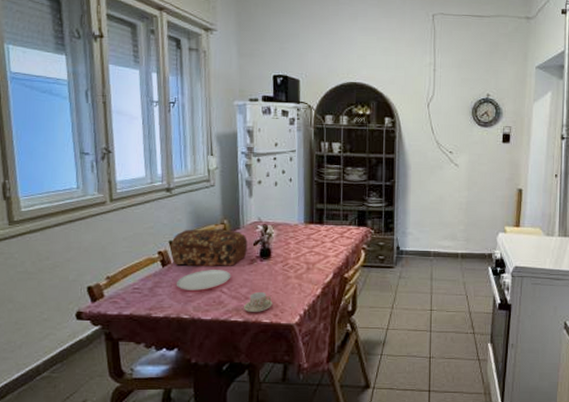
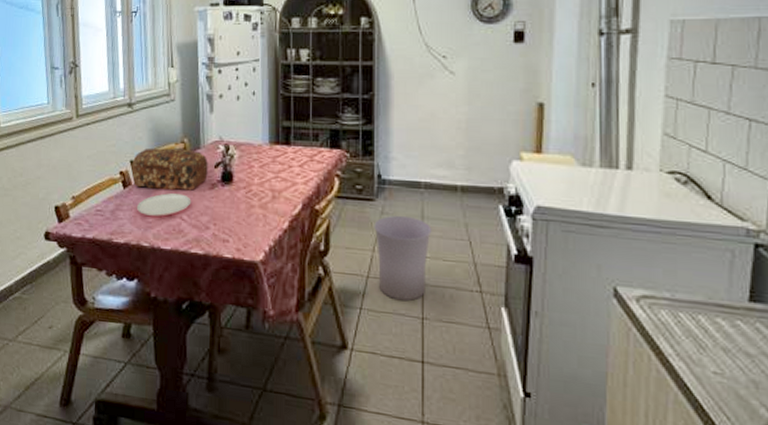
teacup: present [244,292,273,312] -> none [205,222,235,245]
waste bin: none [393,278,438,346] -> present [374,215,432,301]

